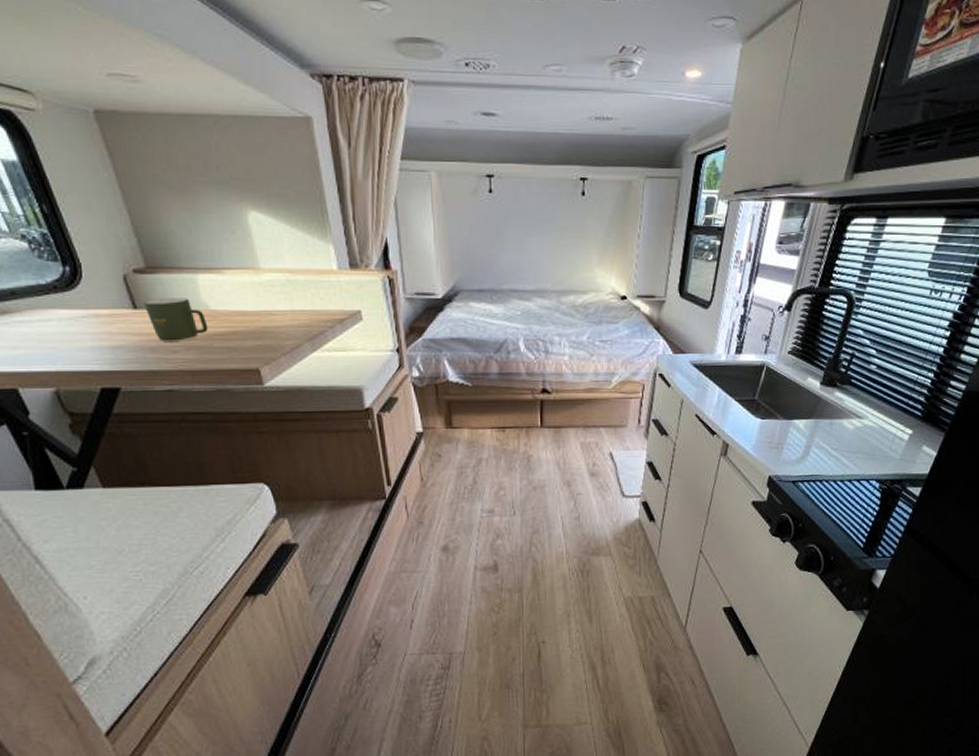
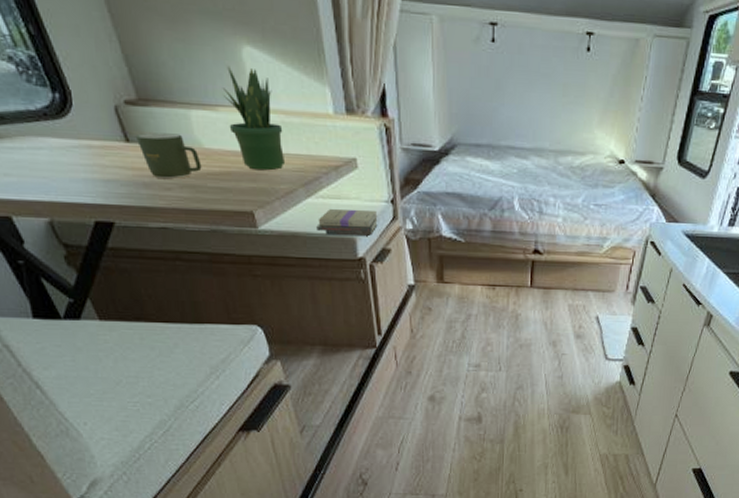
planter: none [228,230,291,328] -> present [222,66,286,171]
books: none [322,360,384,388] -> present [316,209,378,236]

